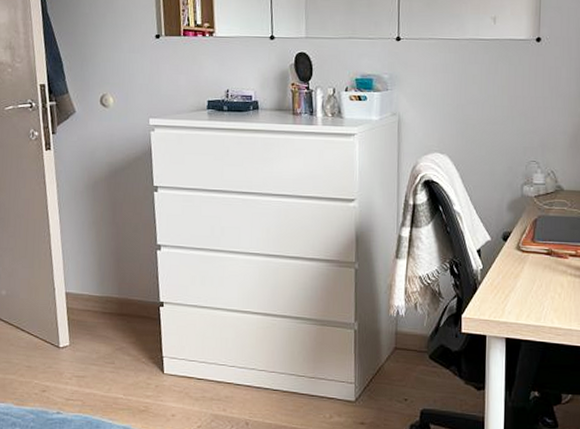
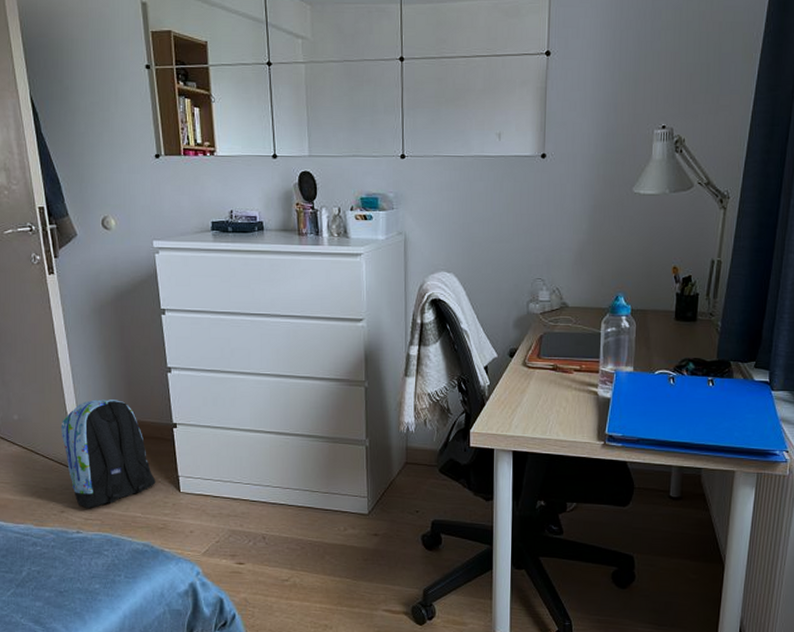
backpack: none [47,276,140,388] -> present [61,399,156,508]

